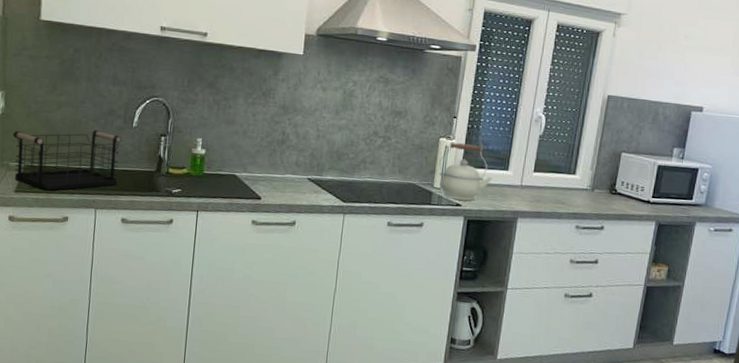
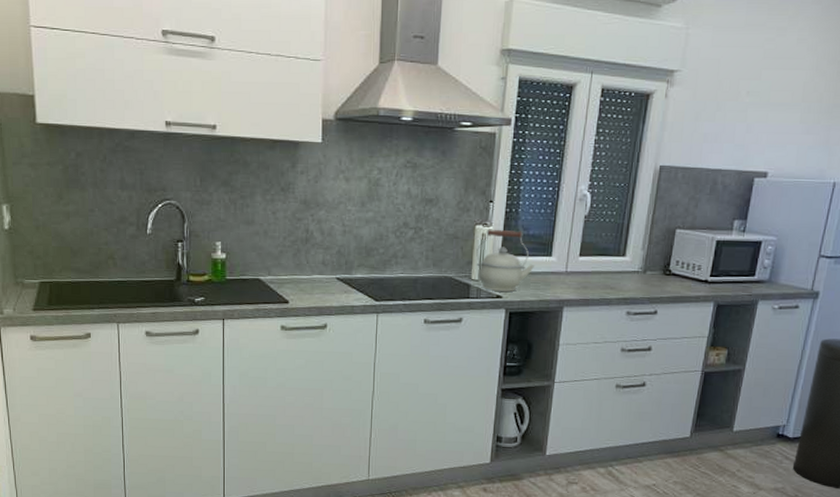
dish rack: present [13,130,122,191] -> none [23,239,137,307]

